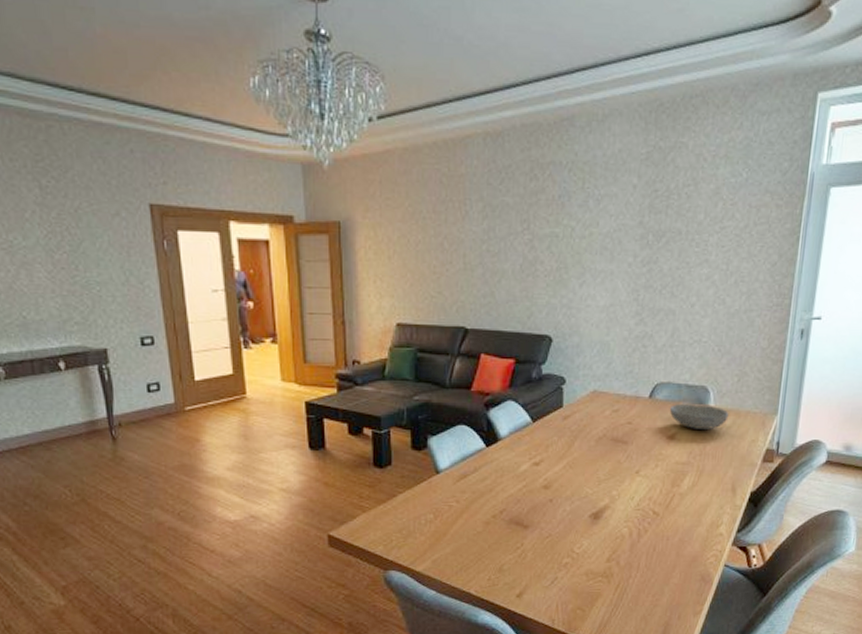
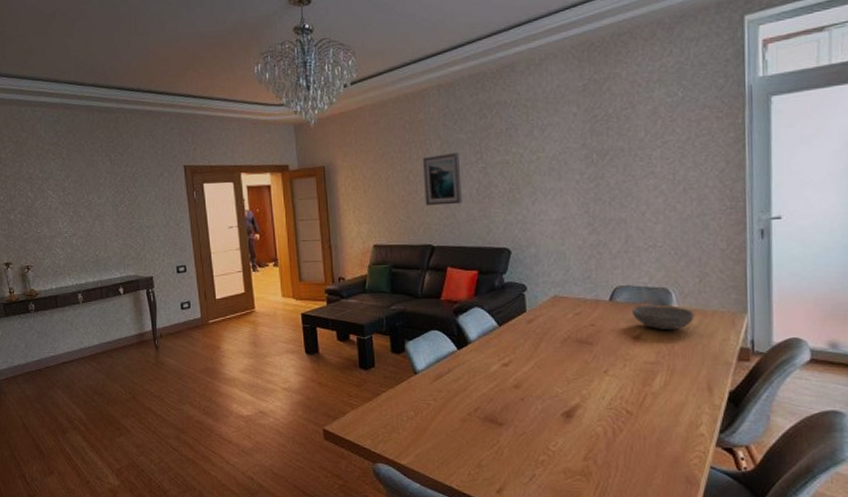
wall art: none [460,219,504,281] -> present [422,153,462,206]

